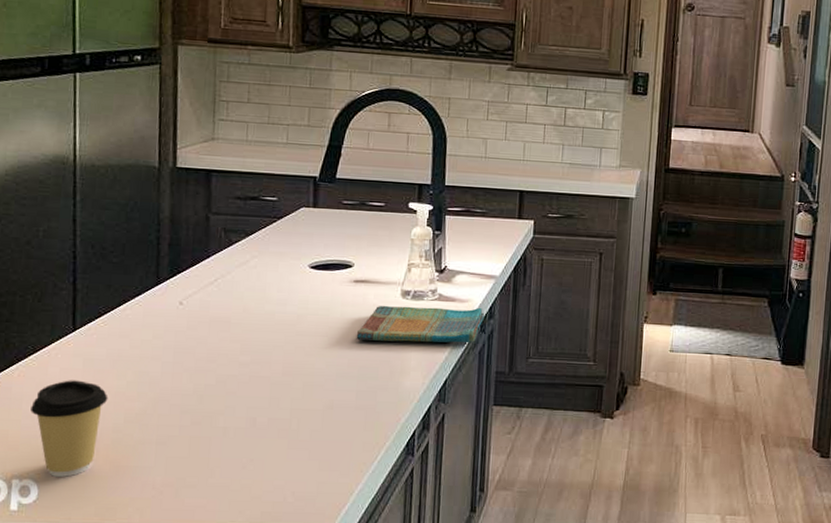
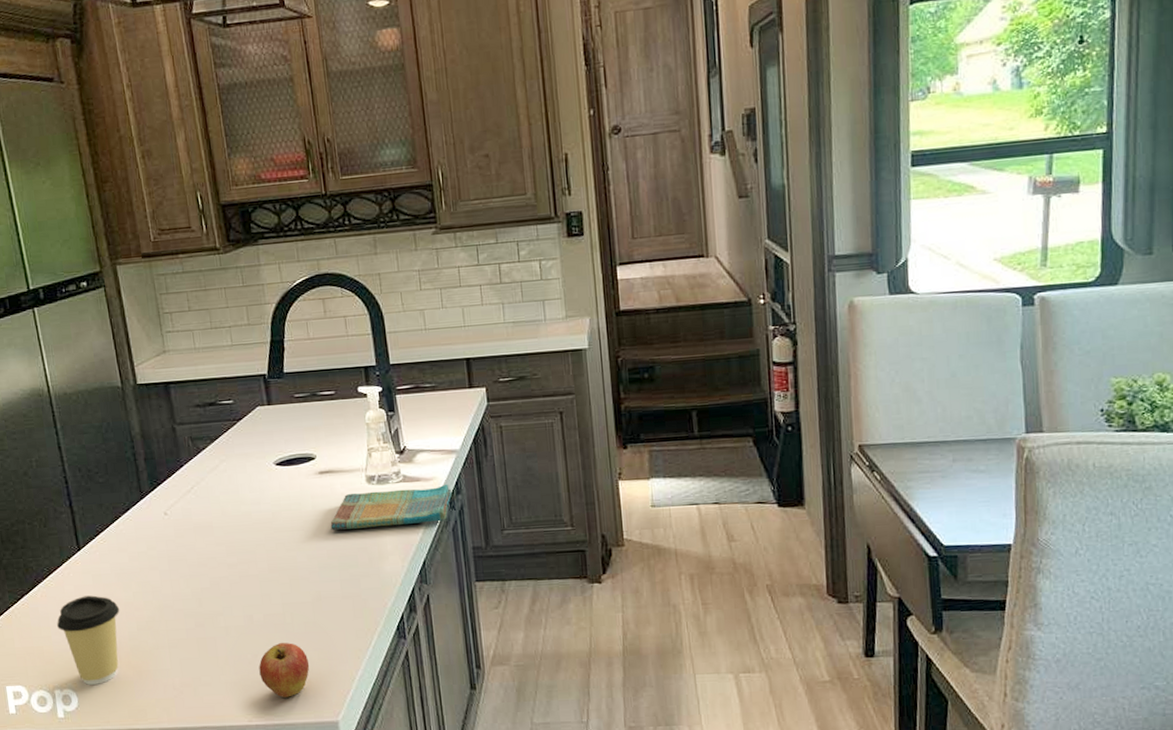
fruit: none [252,448,309,507] -> present [259,642,310,698]

